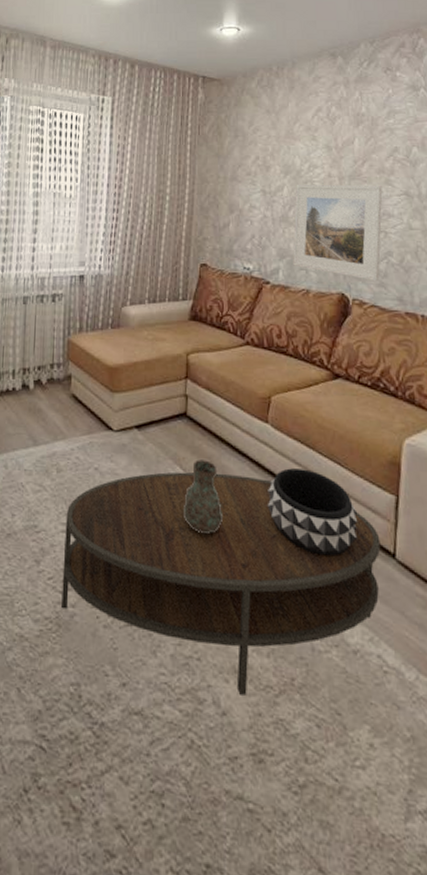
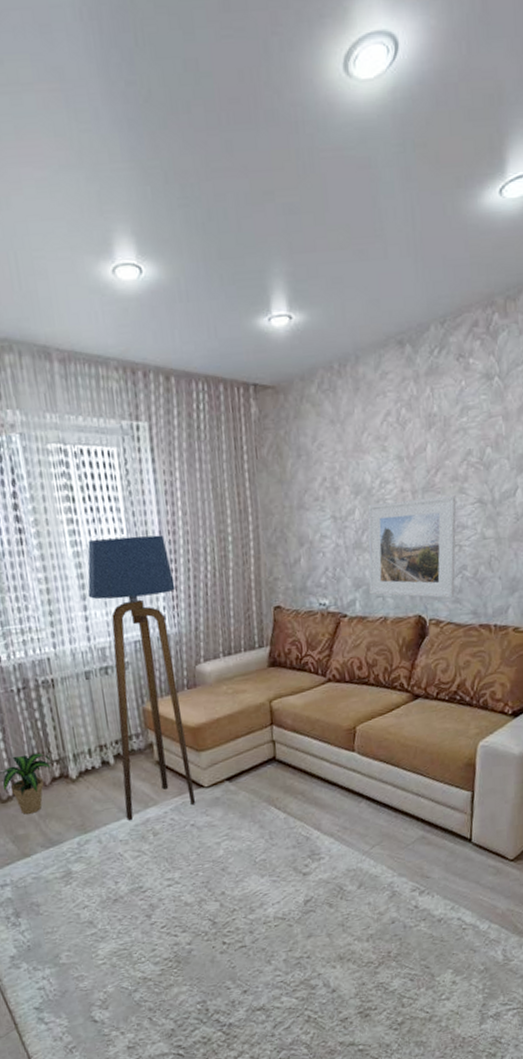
floor lamp: none [35,184,114,450] -> present [87,534,196,820]
coffee table: present [61,472,381,695] -> none [169,801,459,974]
decorative vase: present [184,459,222,533] -> none [282,795,319,859]
decorative bowl: present [267,468,358,557] -> none [358,785,440,854]

